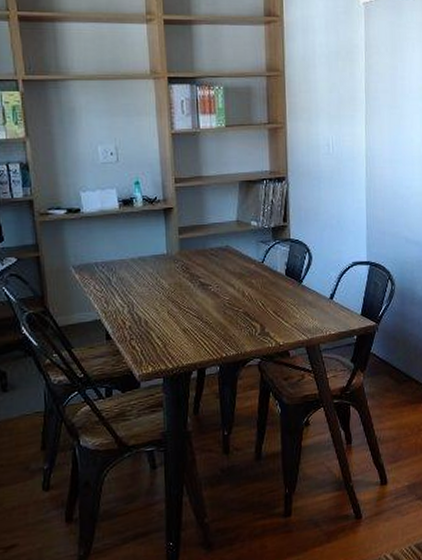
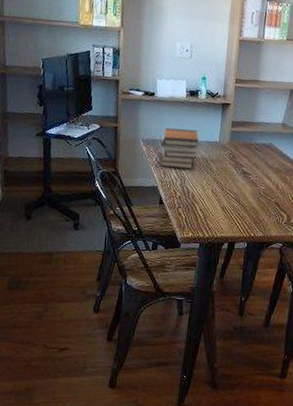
book stack: none [96,244,144,295] -> present [159,127,199,169]

